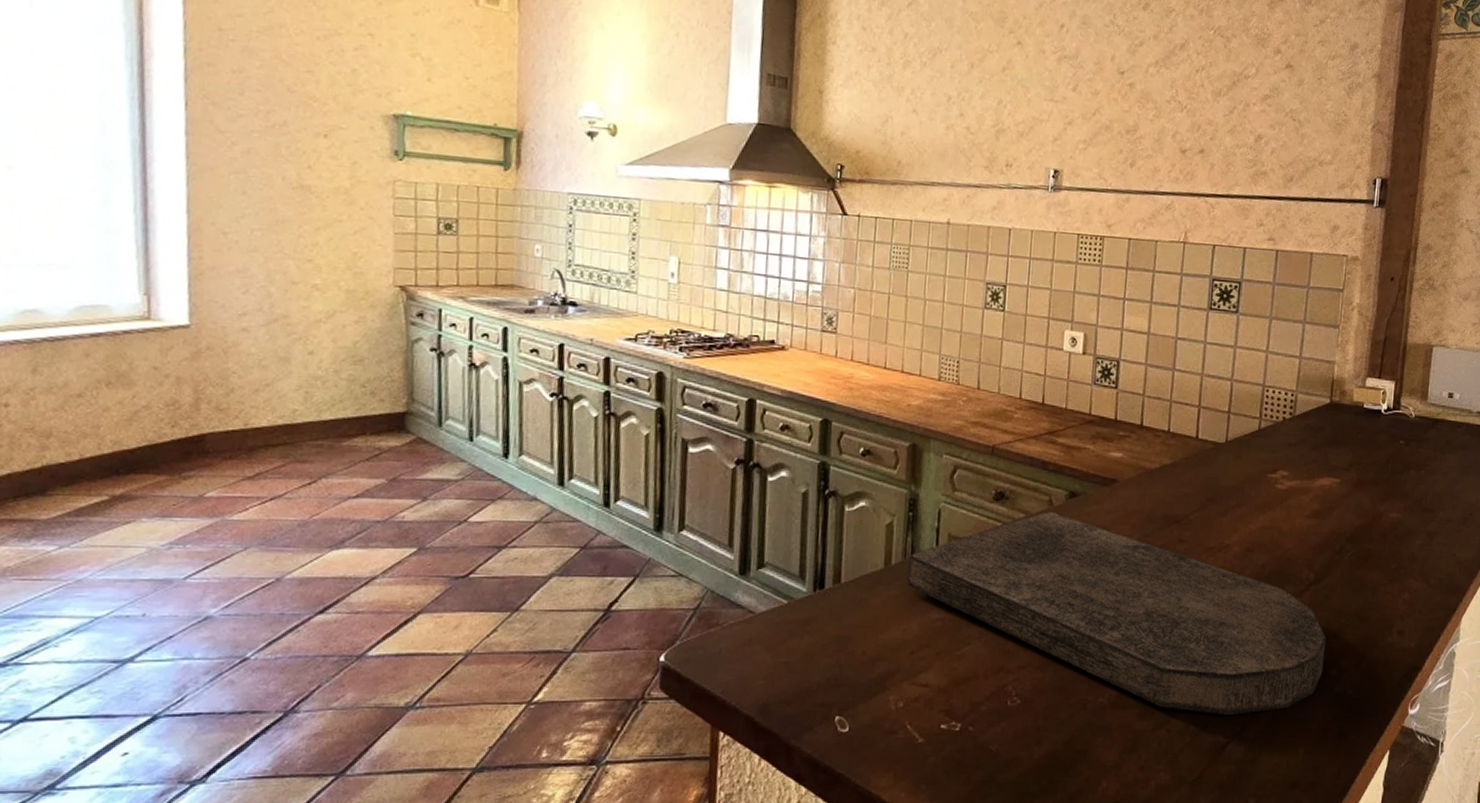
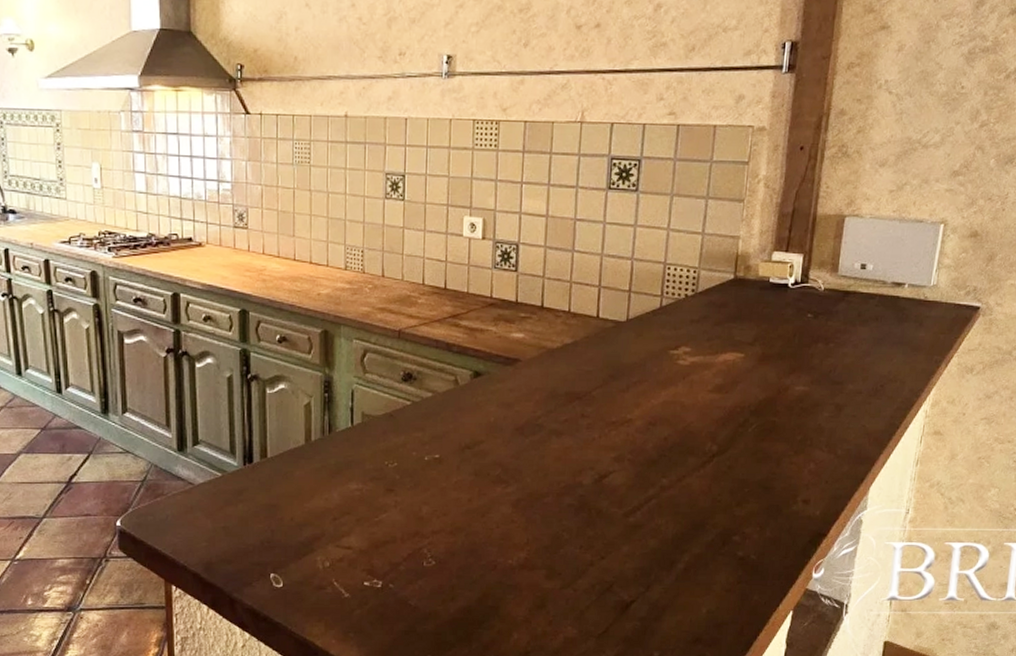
cutting board: present [907,511,1327,716] -> none [327,390,730,578]

